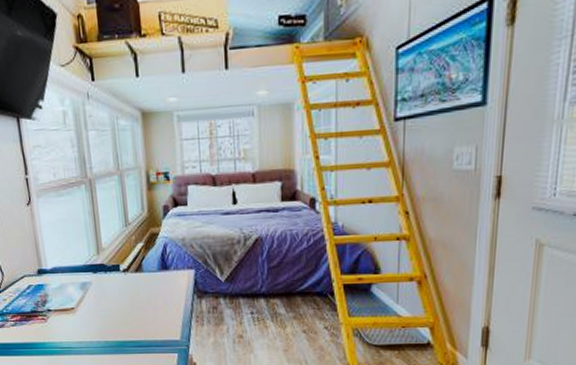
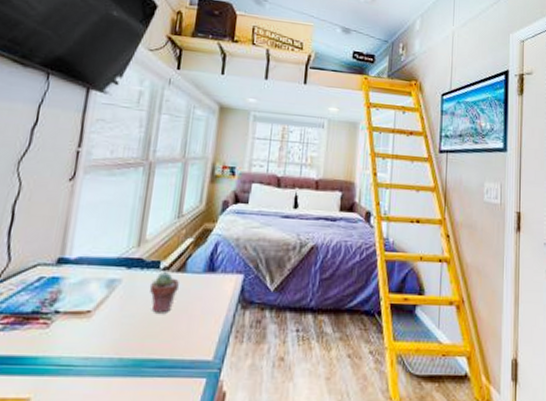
potted succulent: none [115,273,139,306] -> present [149,272,179,313]

